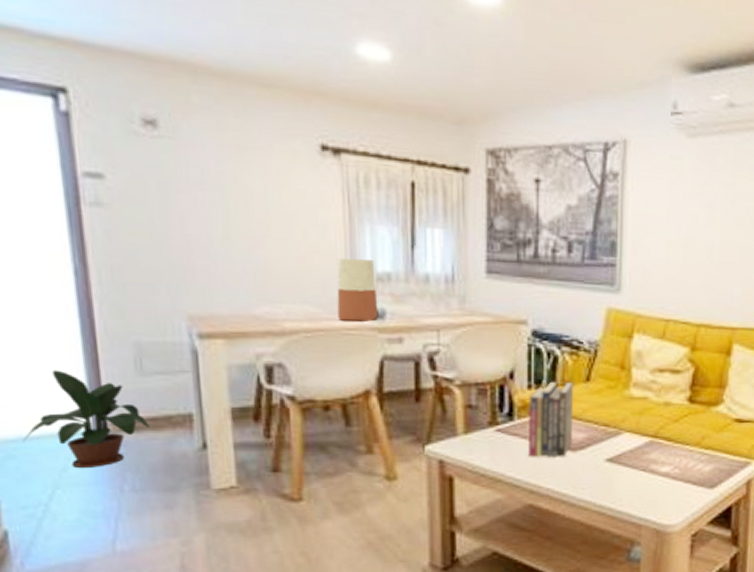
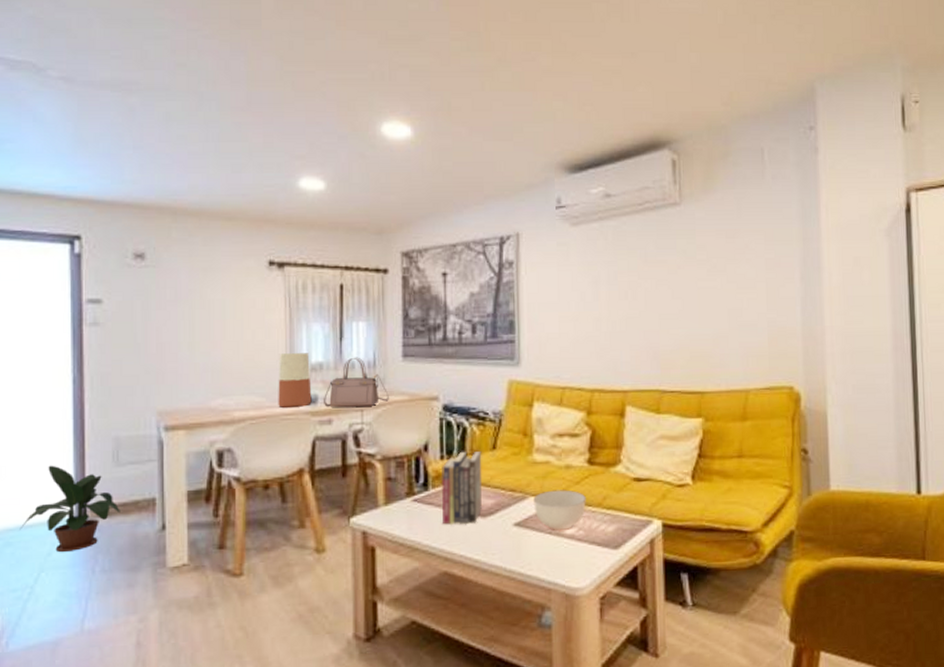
handbag: none [393,269,470,327] -> present [324,357,389,407]
bowl: none [628,427,684,469] -> present [533,489,586,531]

